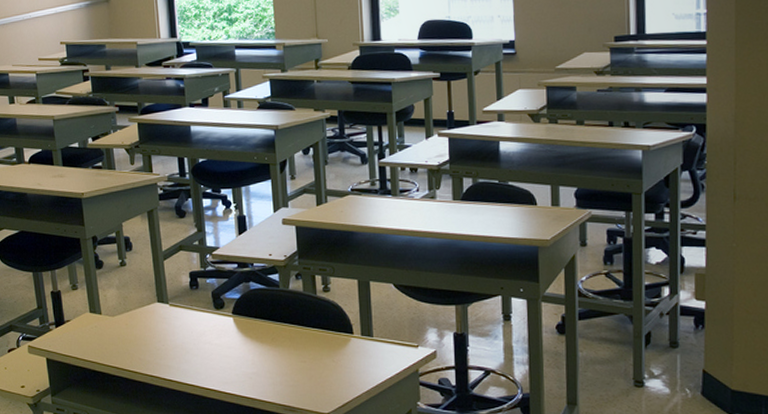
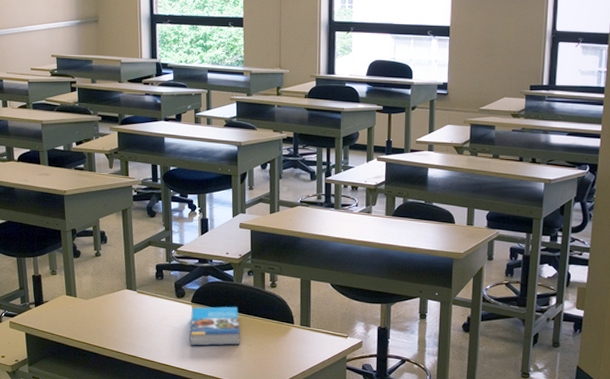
book: none [232,316,291,365] -> present [189,306,240,346]

